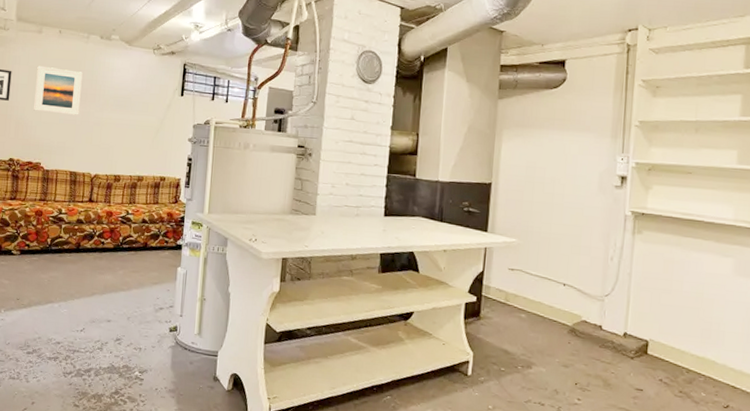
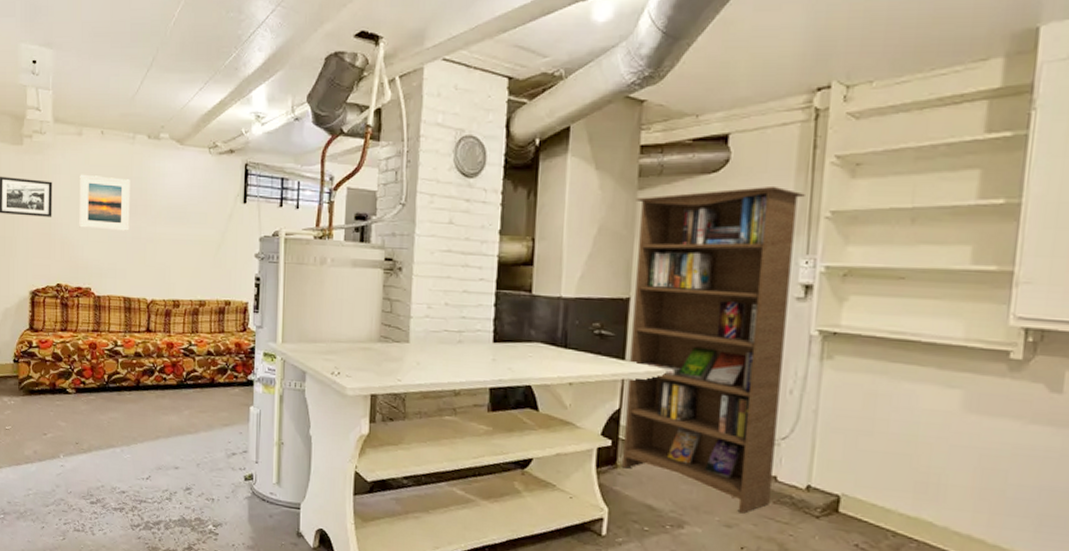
bookcase: none [485,100,621,356] -> present [622,185,805,514]

